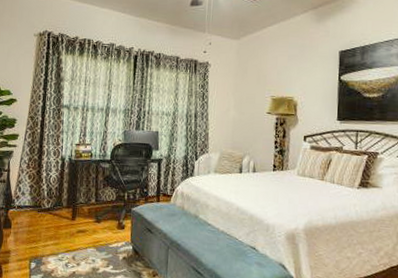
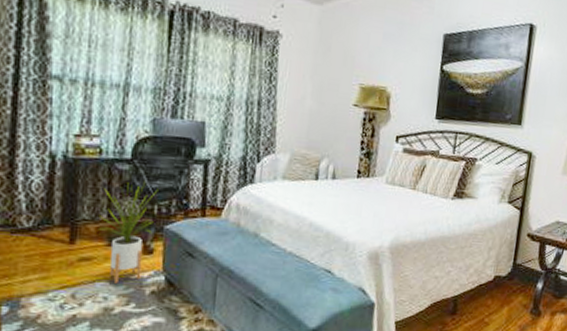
house plant: none [90,176,128,250] -> present [98,182,158,283]

